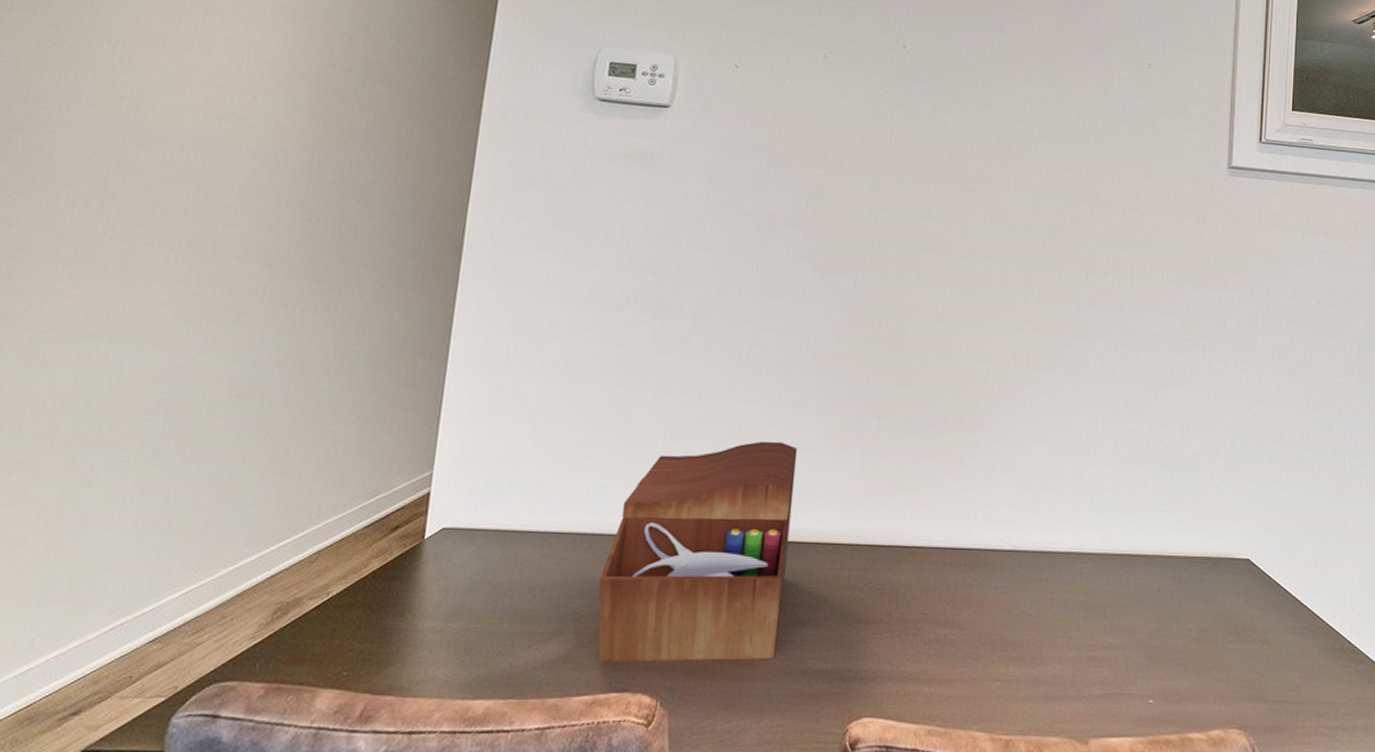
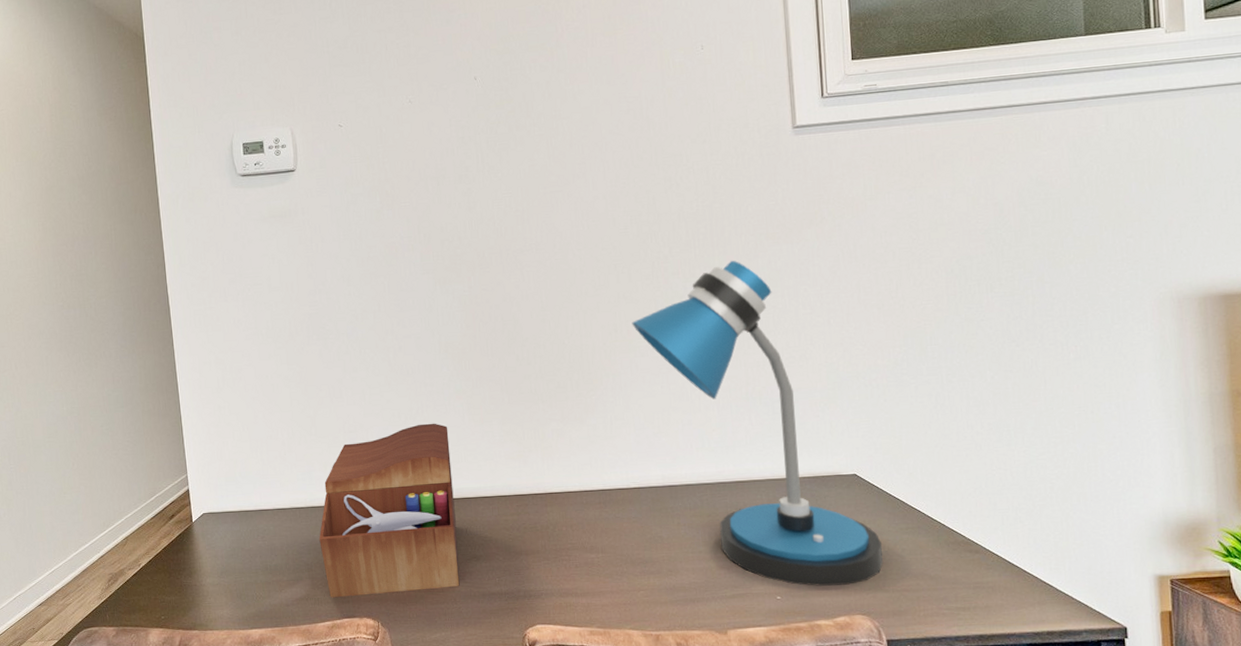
desk lamp: none [1033,298,1268,691] -> present [632,260,883,586]

